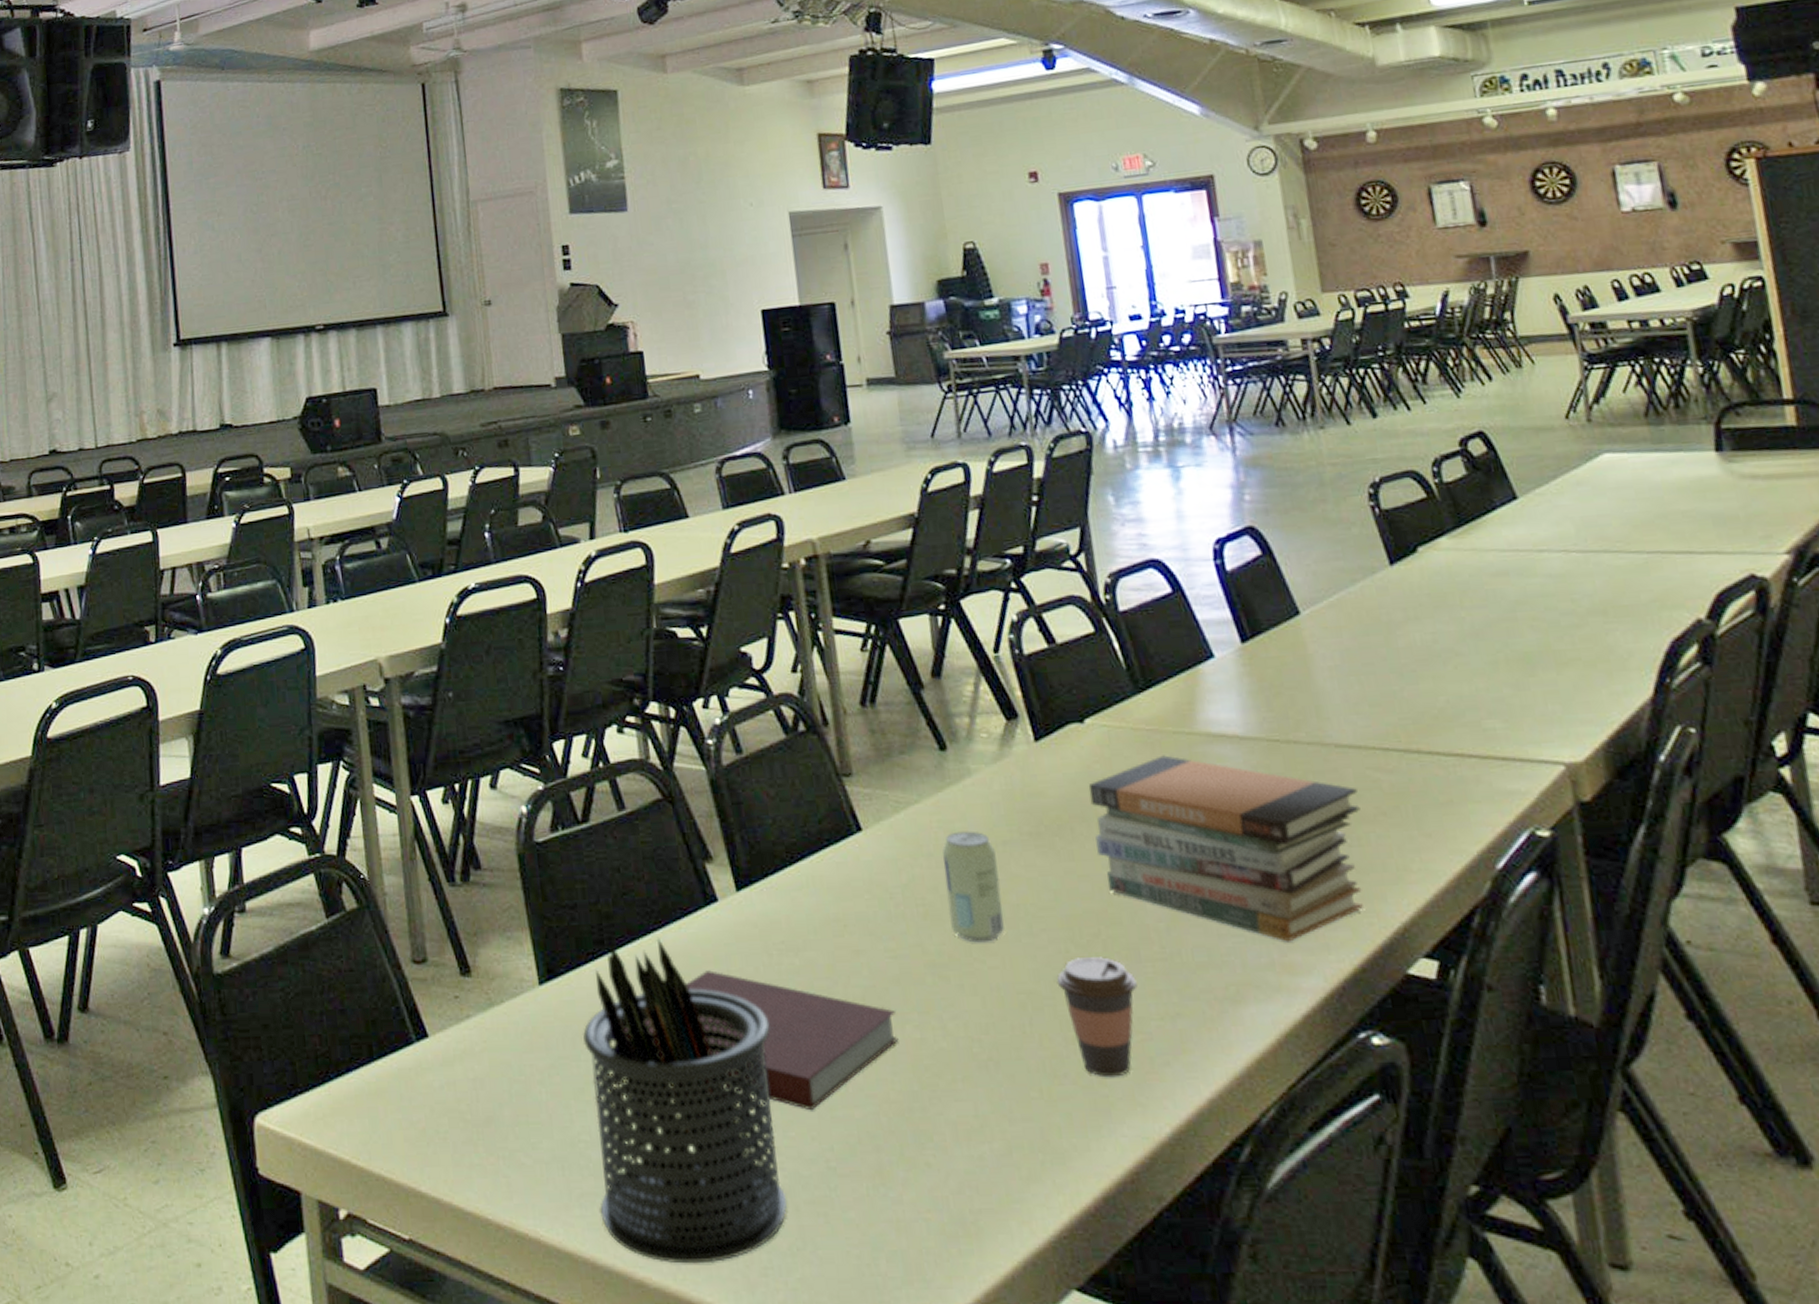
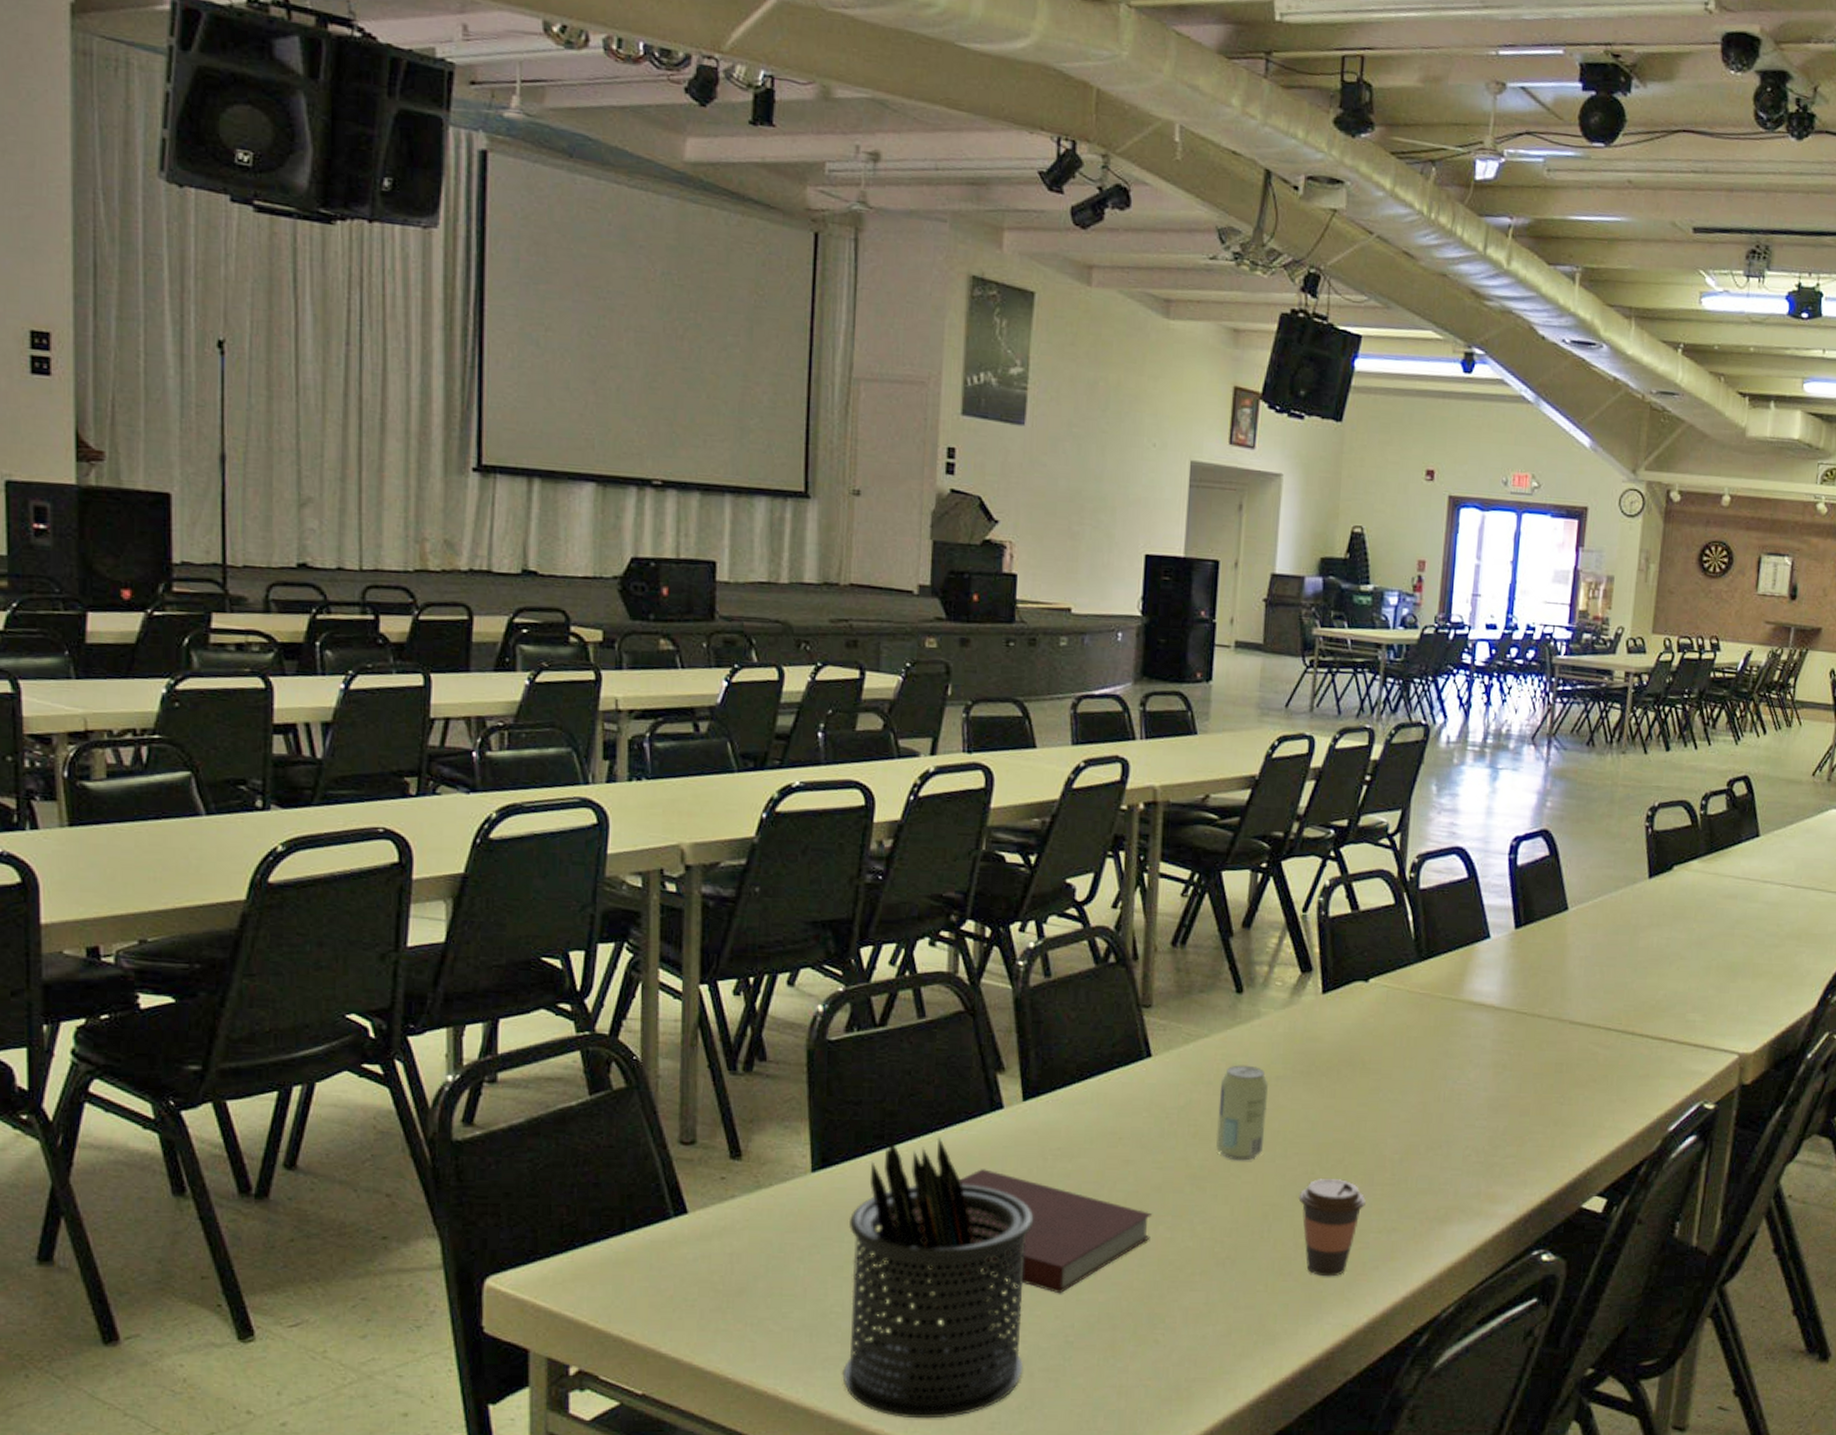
book stack: present [1088,755,1363,942] -> none [1356,1016,1578,1177]

